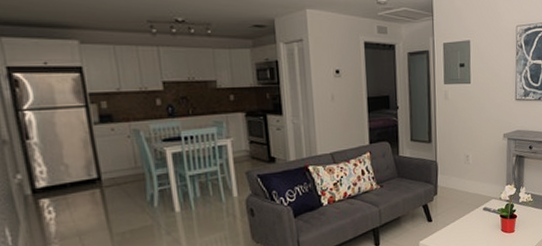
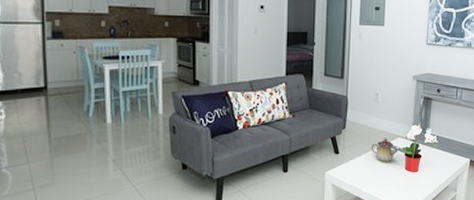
teapot: none [464,201,492,226] -> present [371,138,397,163]

